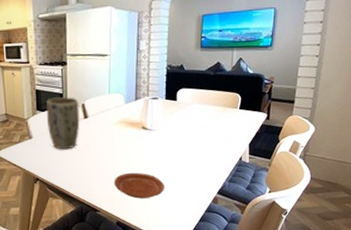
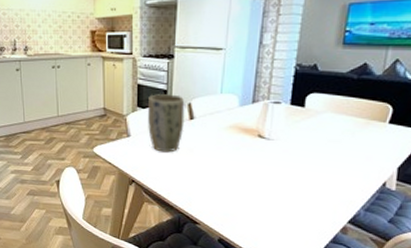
plate: present [114,172,164,199] -> none [218,185,280,217]

